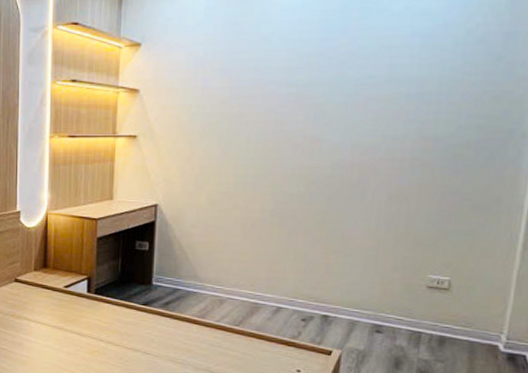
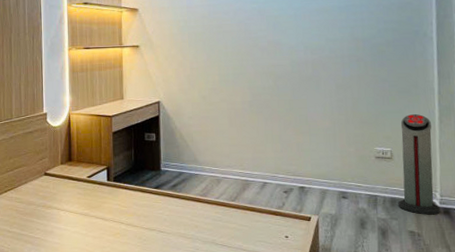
air purifier: none [447,237,511,361] -> present [398,114,441,215]

